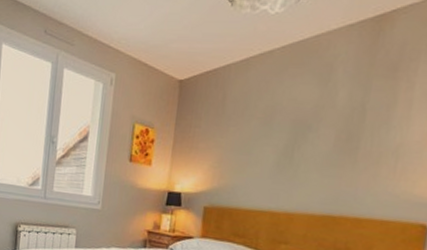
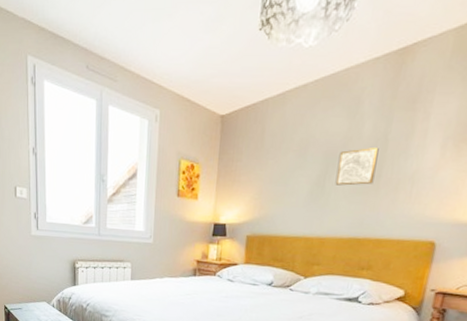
wall art: none [305,116,356,158] -> present [335,147,379,186]

